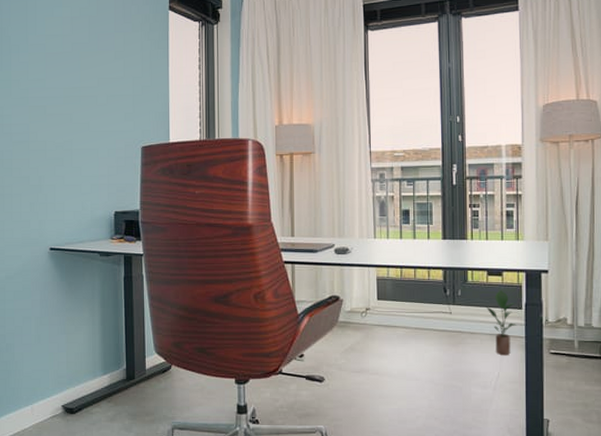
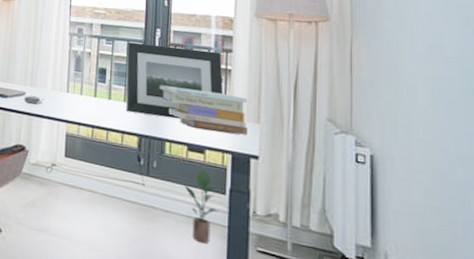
picture frame: none [427,179,516,248] -> present [125,42,224,119]
books: none [459,217,538,253] -> present [159,85,247,135]

